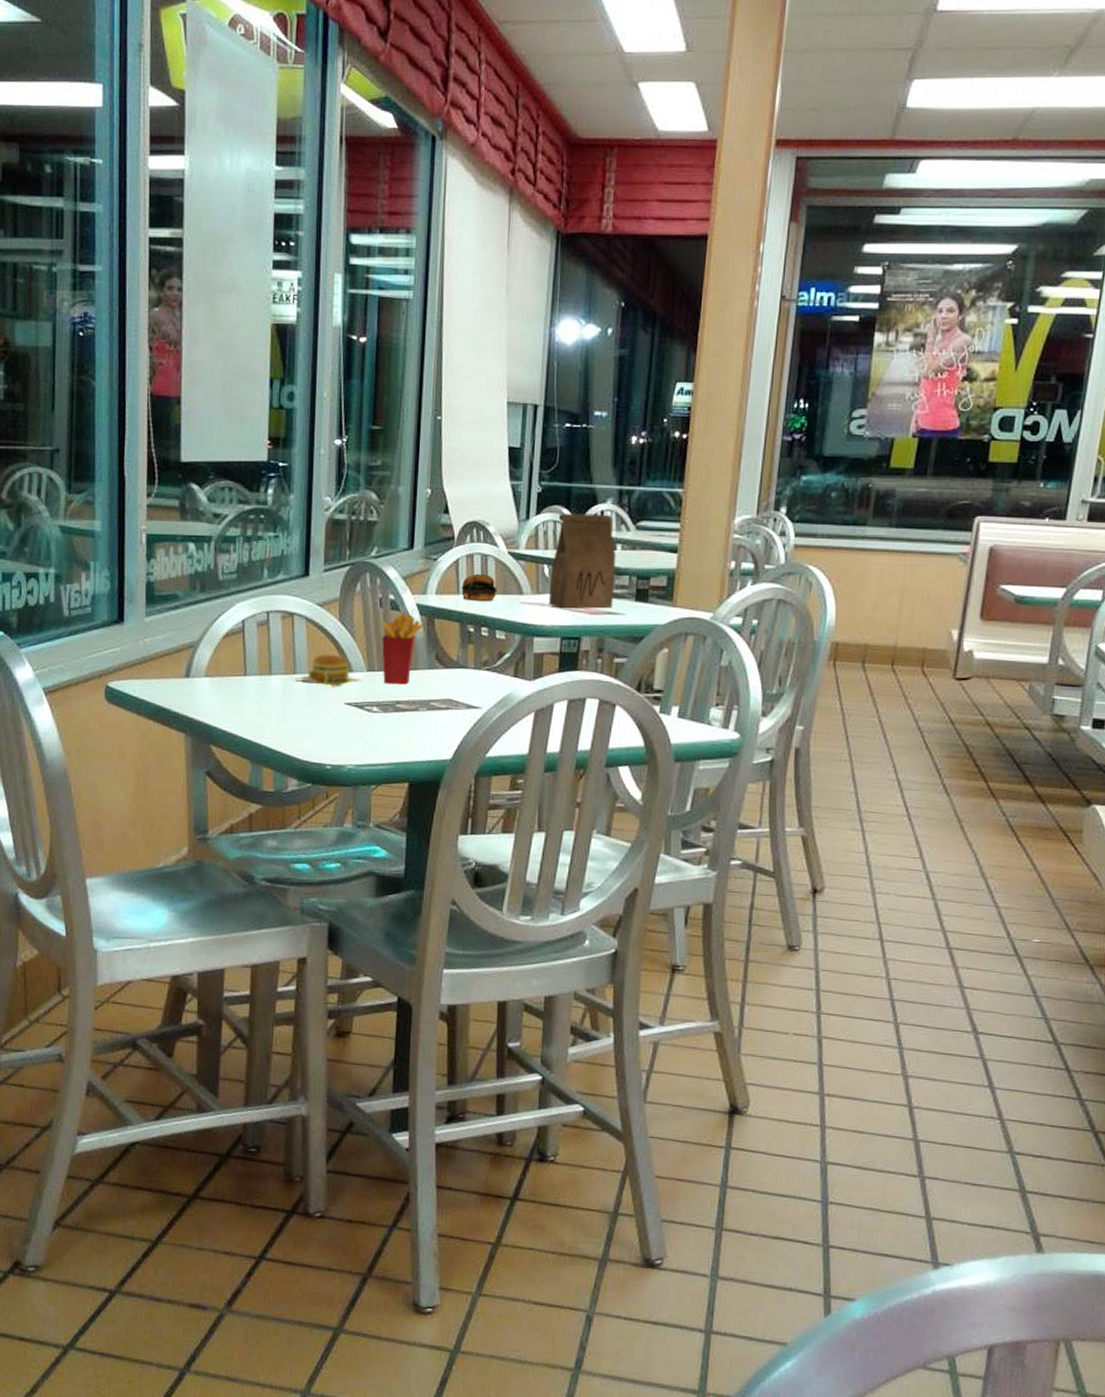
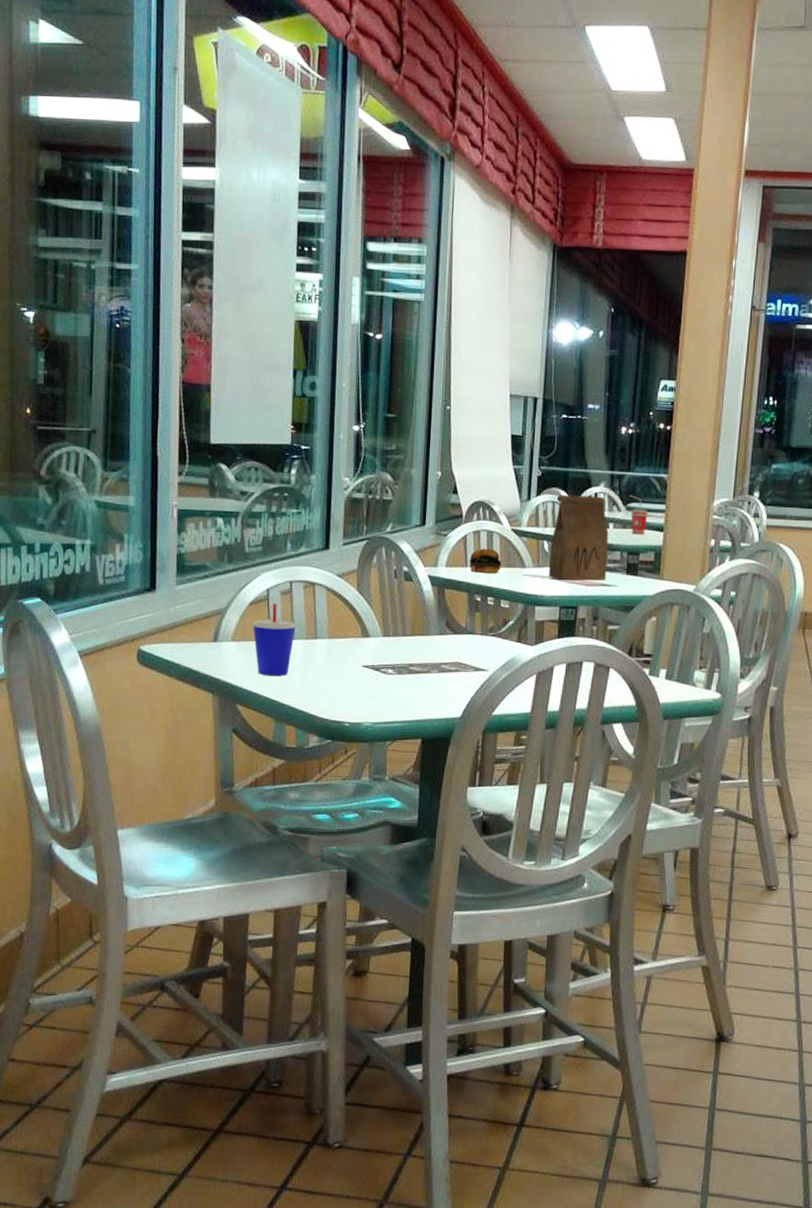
beverage cup: none [227,636,273,714] -> present [252,604,296,676]
hamburger: present [294,655,362,687] -> none [315,621,378,651]
french fries: present [381,612,424,685] -> none [396,583,435,649]
beverage cup: none [639,512,661,557] -> present [629,495,648,535]

